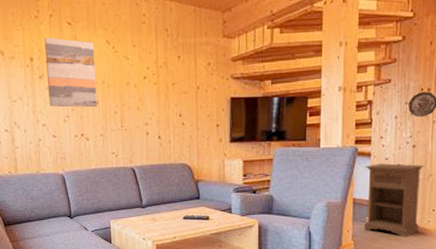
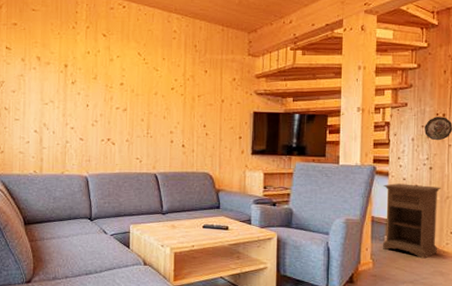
wall art: present [44,37,97,108] -> none [79,46,126,114]

